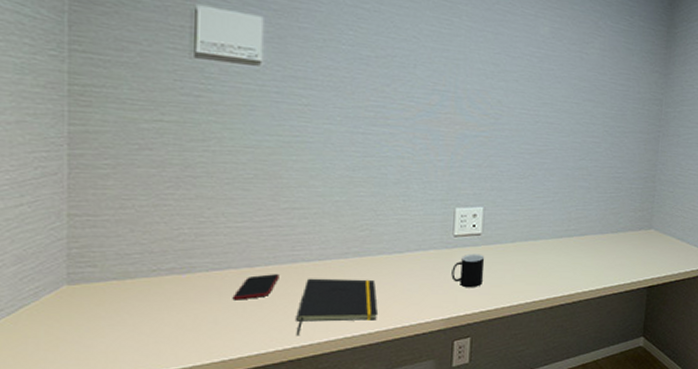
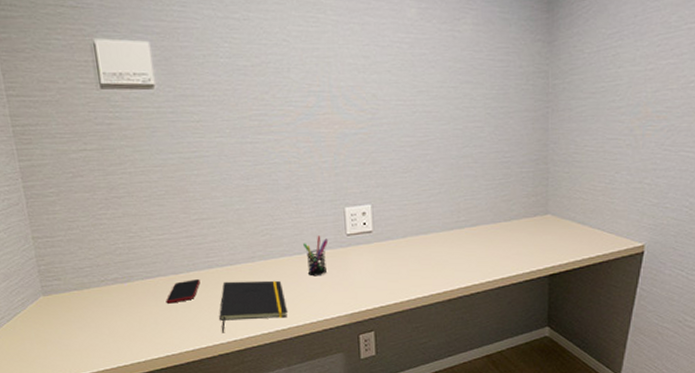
pen holder: none [406,235,434,277] -> present [303,236,329,277]
cup: present [451,253,485,288] -> none [349,251,380,285]

